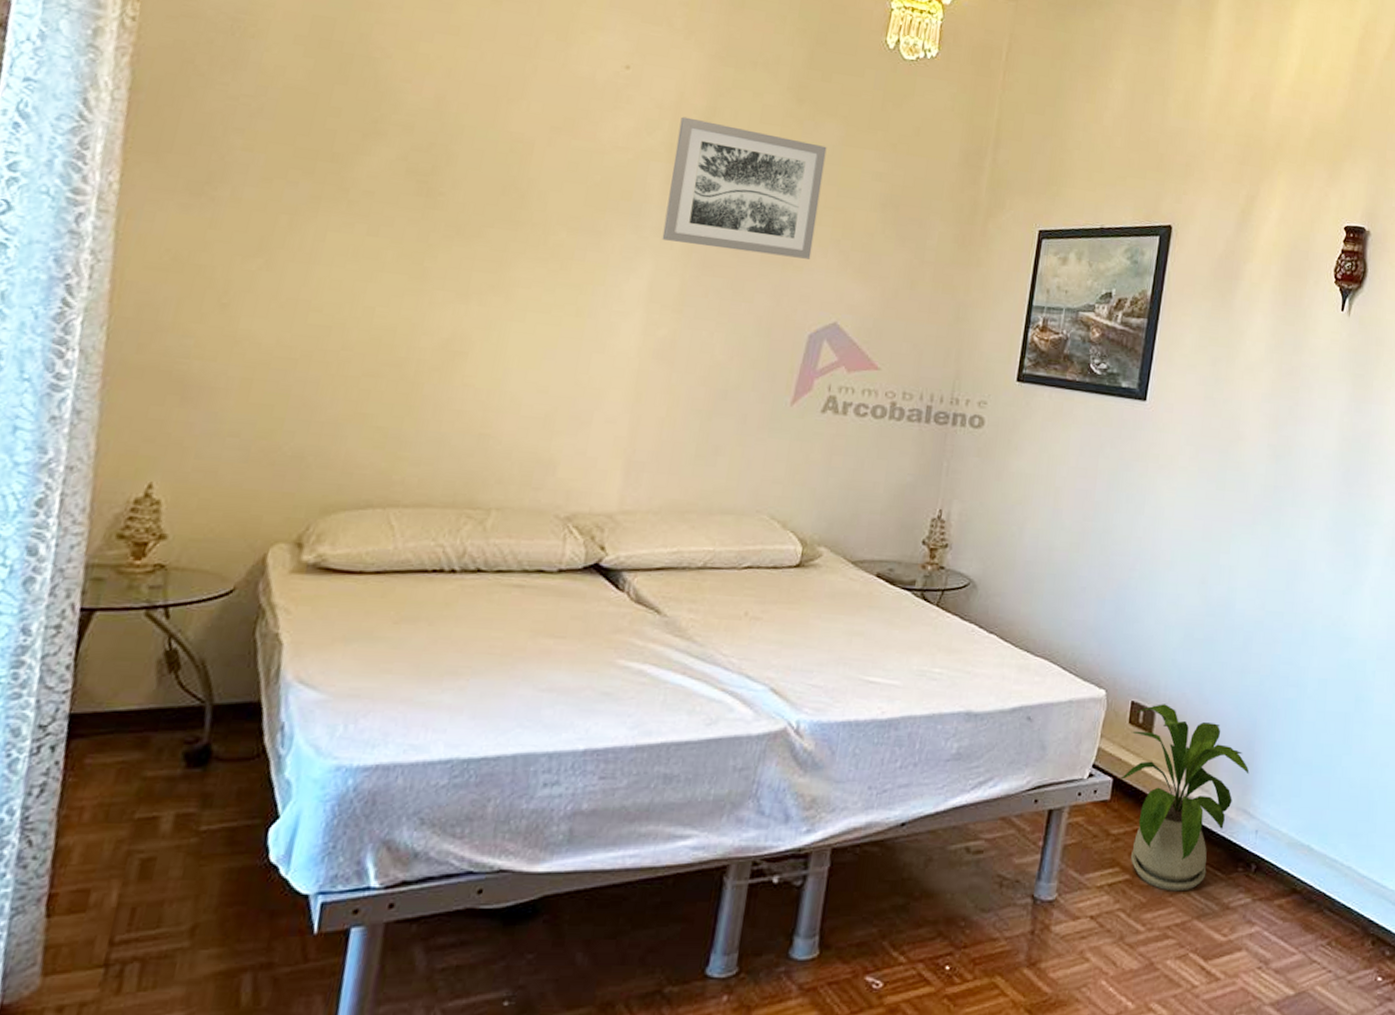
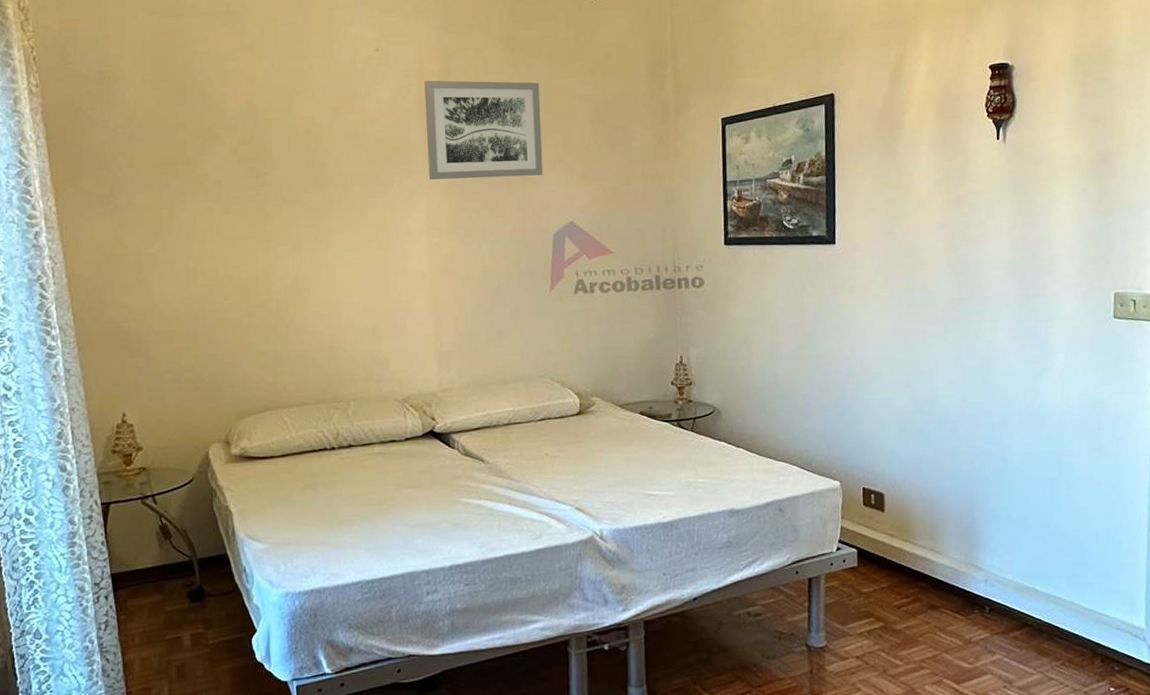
house plant: present [1120,704,1249,892] -> none [863,487,973,633]

